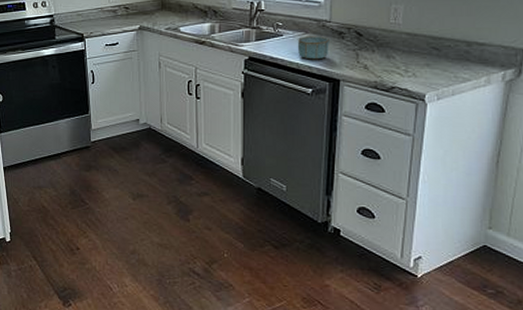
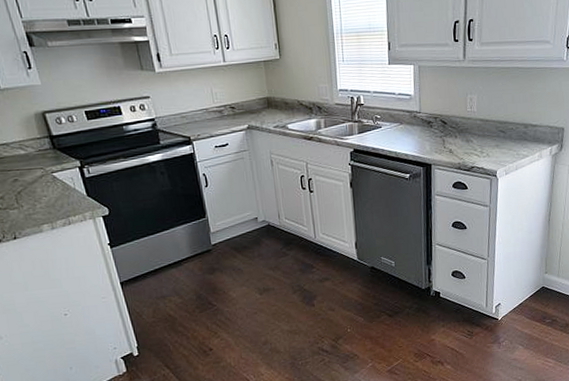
bowl: present [298,36,329,60] -> none [395,126,421,148]

